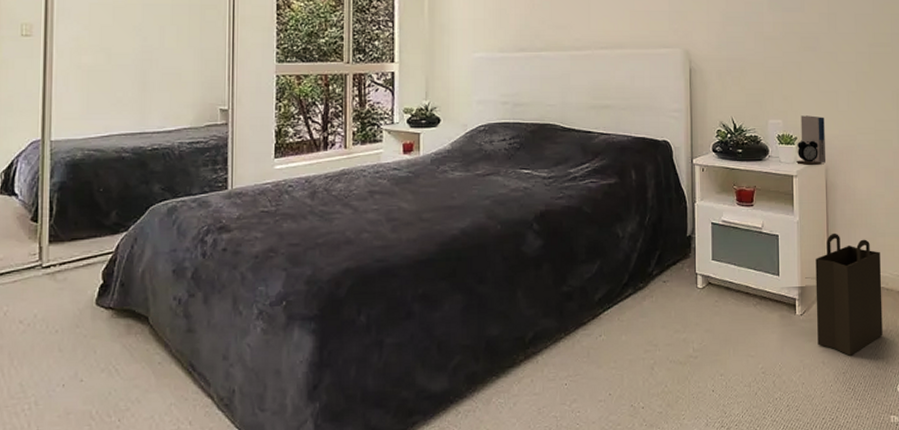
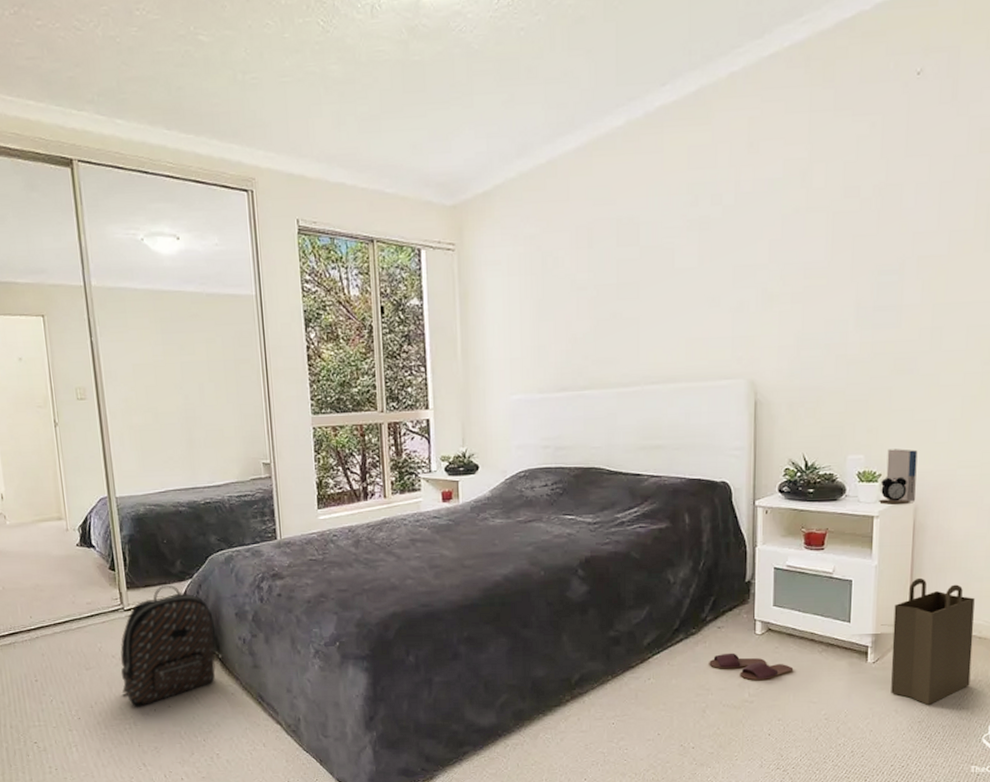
backpack: none [25,238,147,384] -> present [120,584,216,708]
slippers: none [656,307,732,336] -> present [709,653,794,681]

